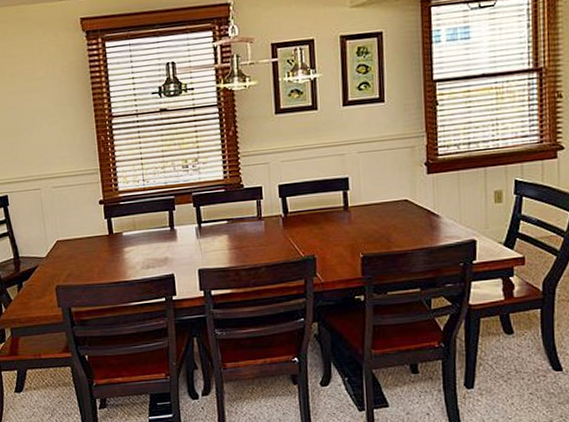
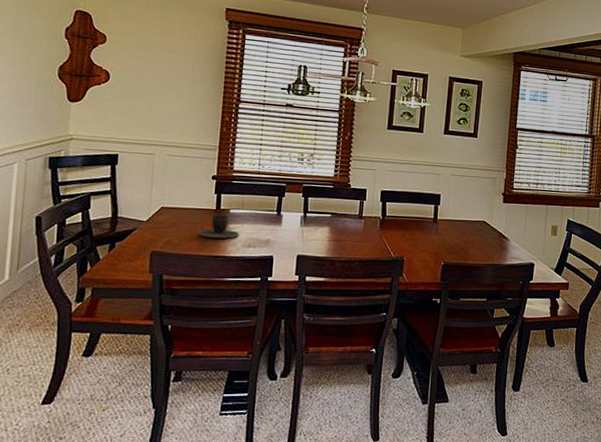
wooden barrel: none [96,239,136,265] -> present [198,214,239,239]

